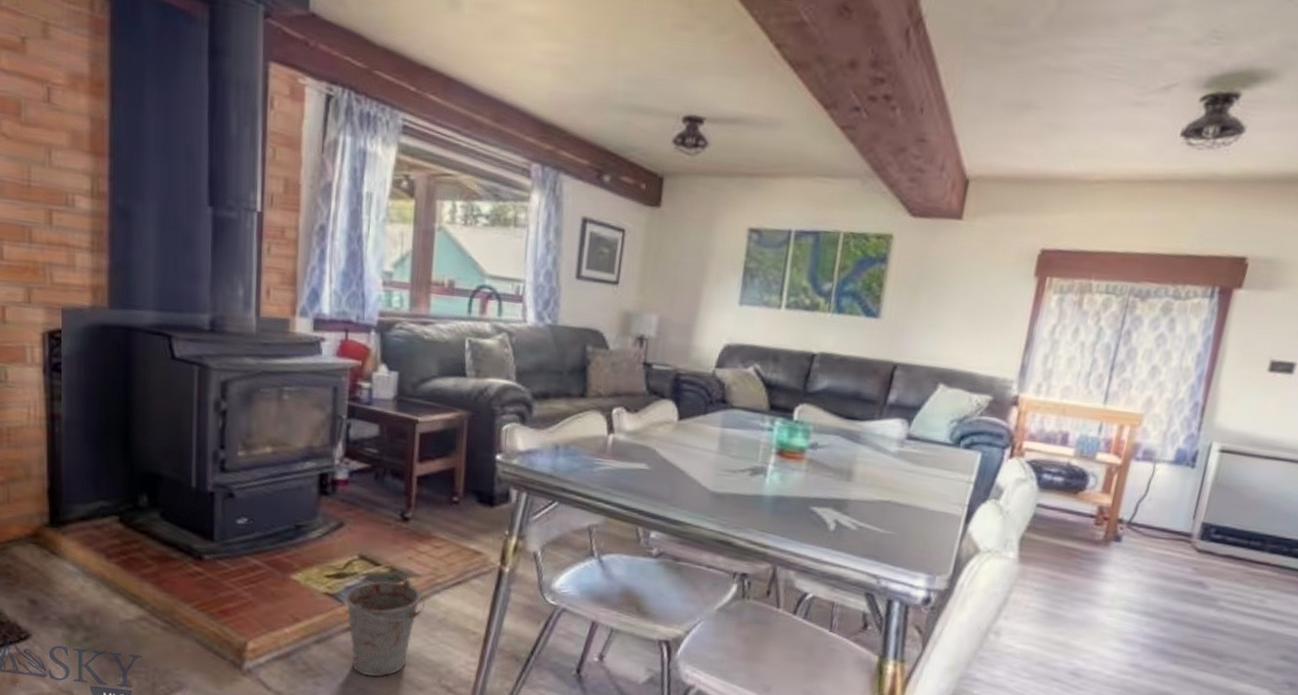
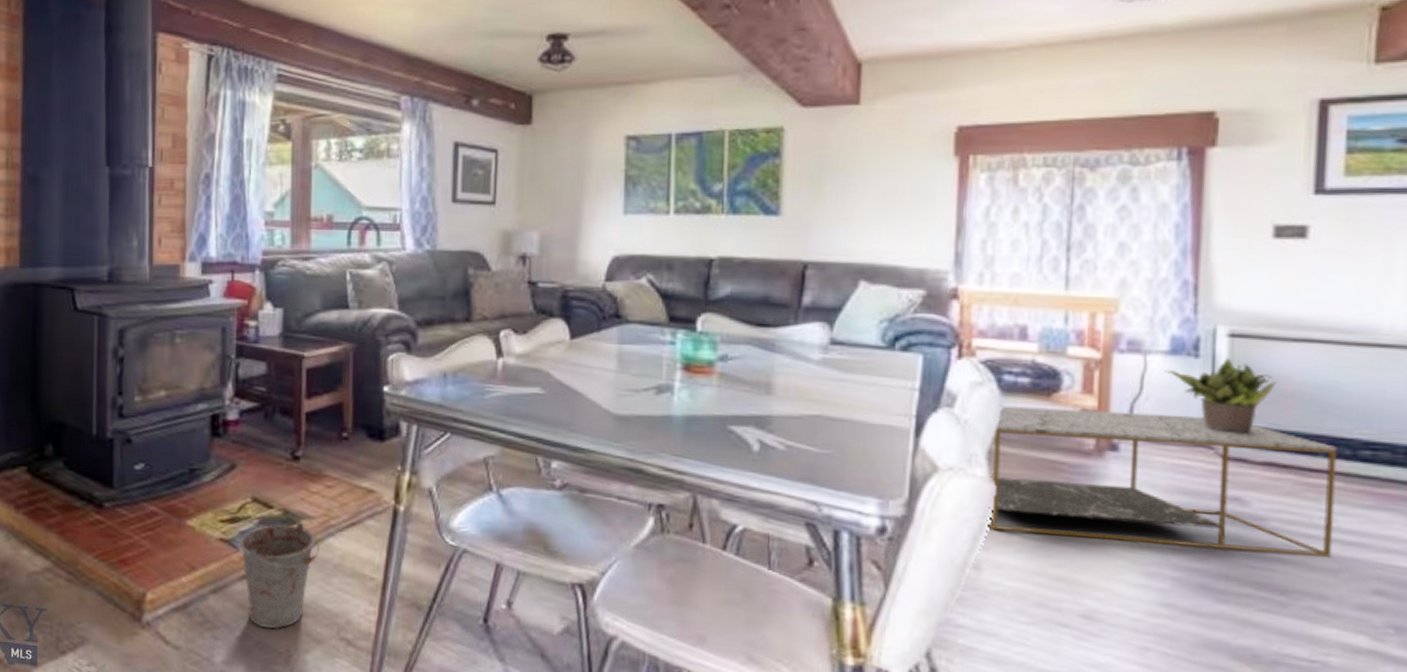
coffee table: none [987,494,1279,630] -> present [938,402,1337,557]
potted plant: none [1167,469,1247,531] -> present [1165,358,1276,433]

